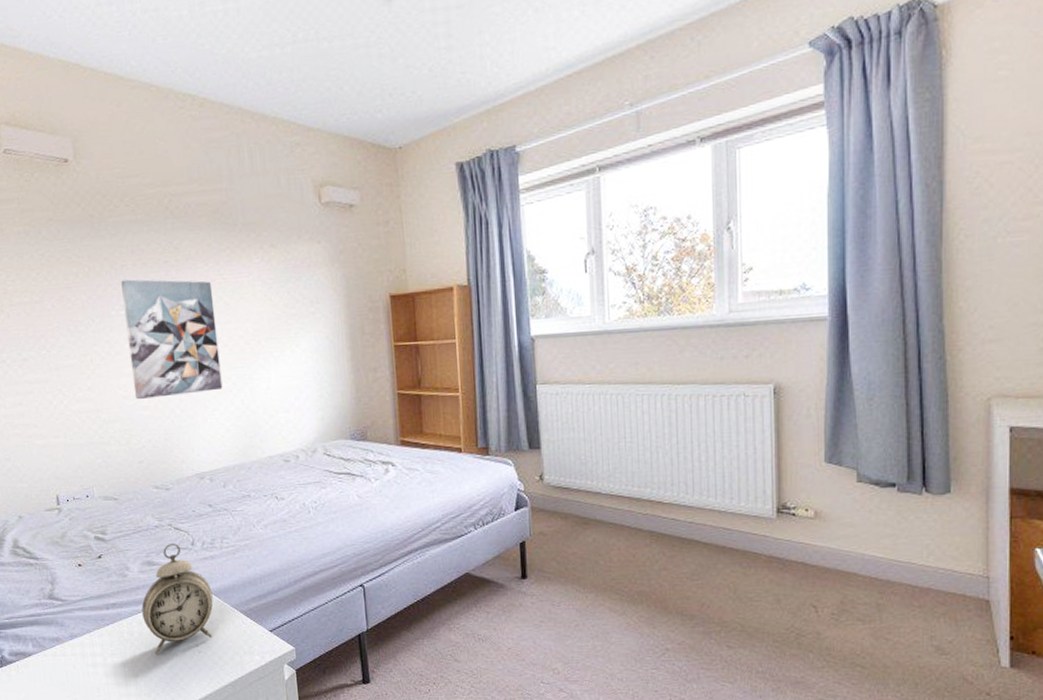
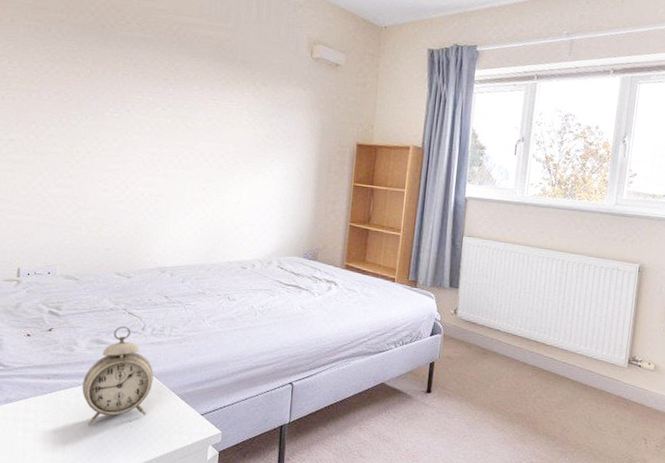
wall art: present [121,279,223,400] -> none [113,87,204,198]

